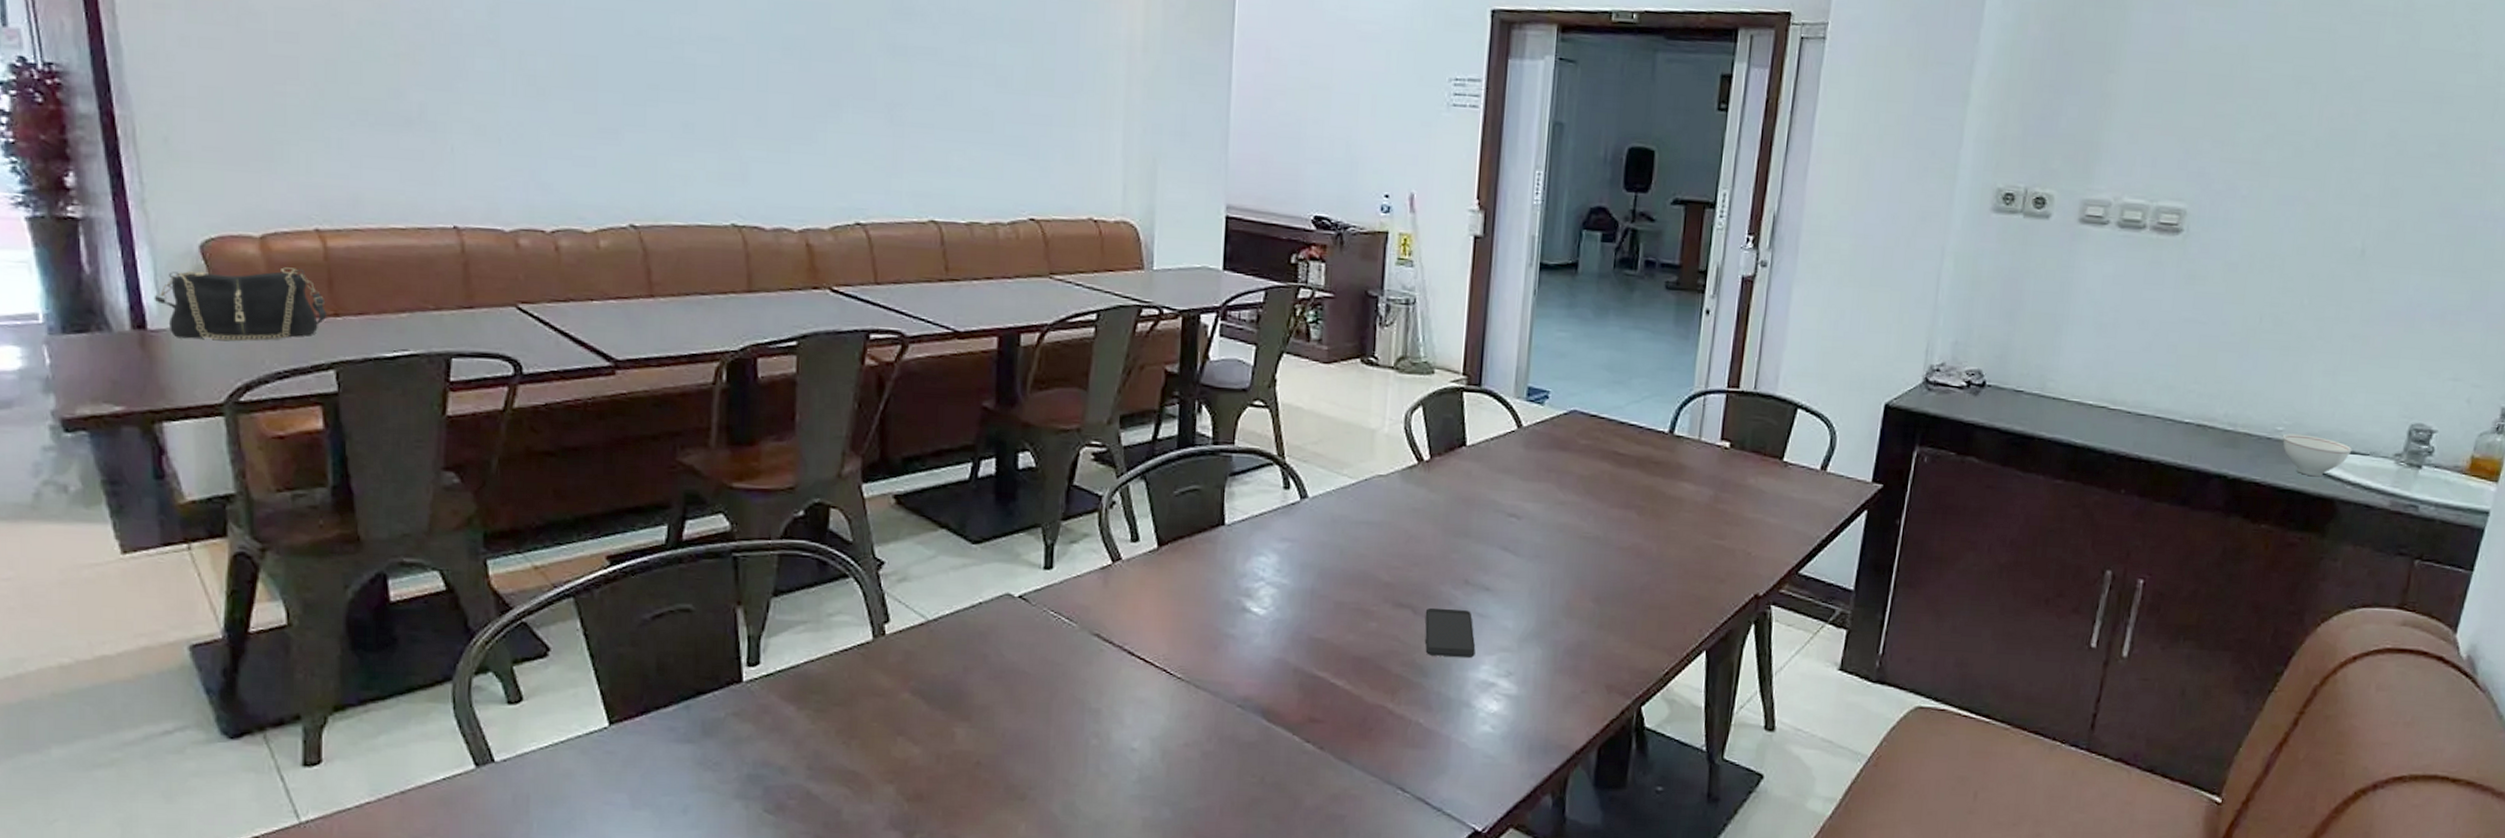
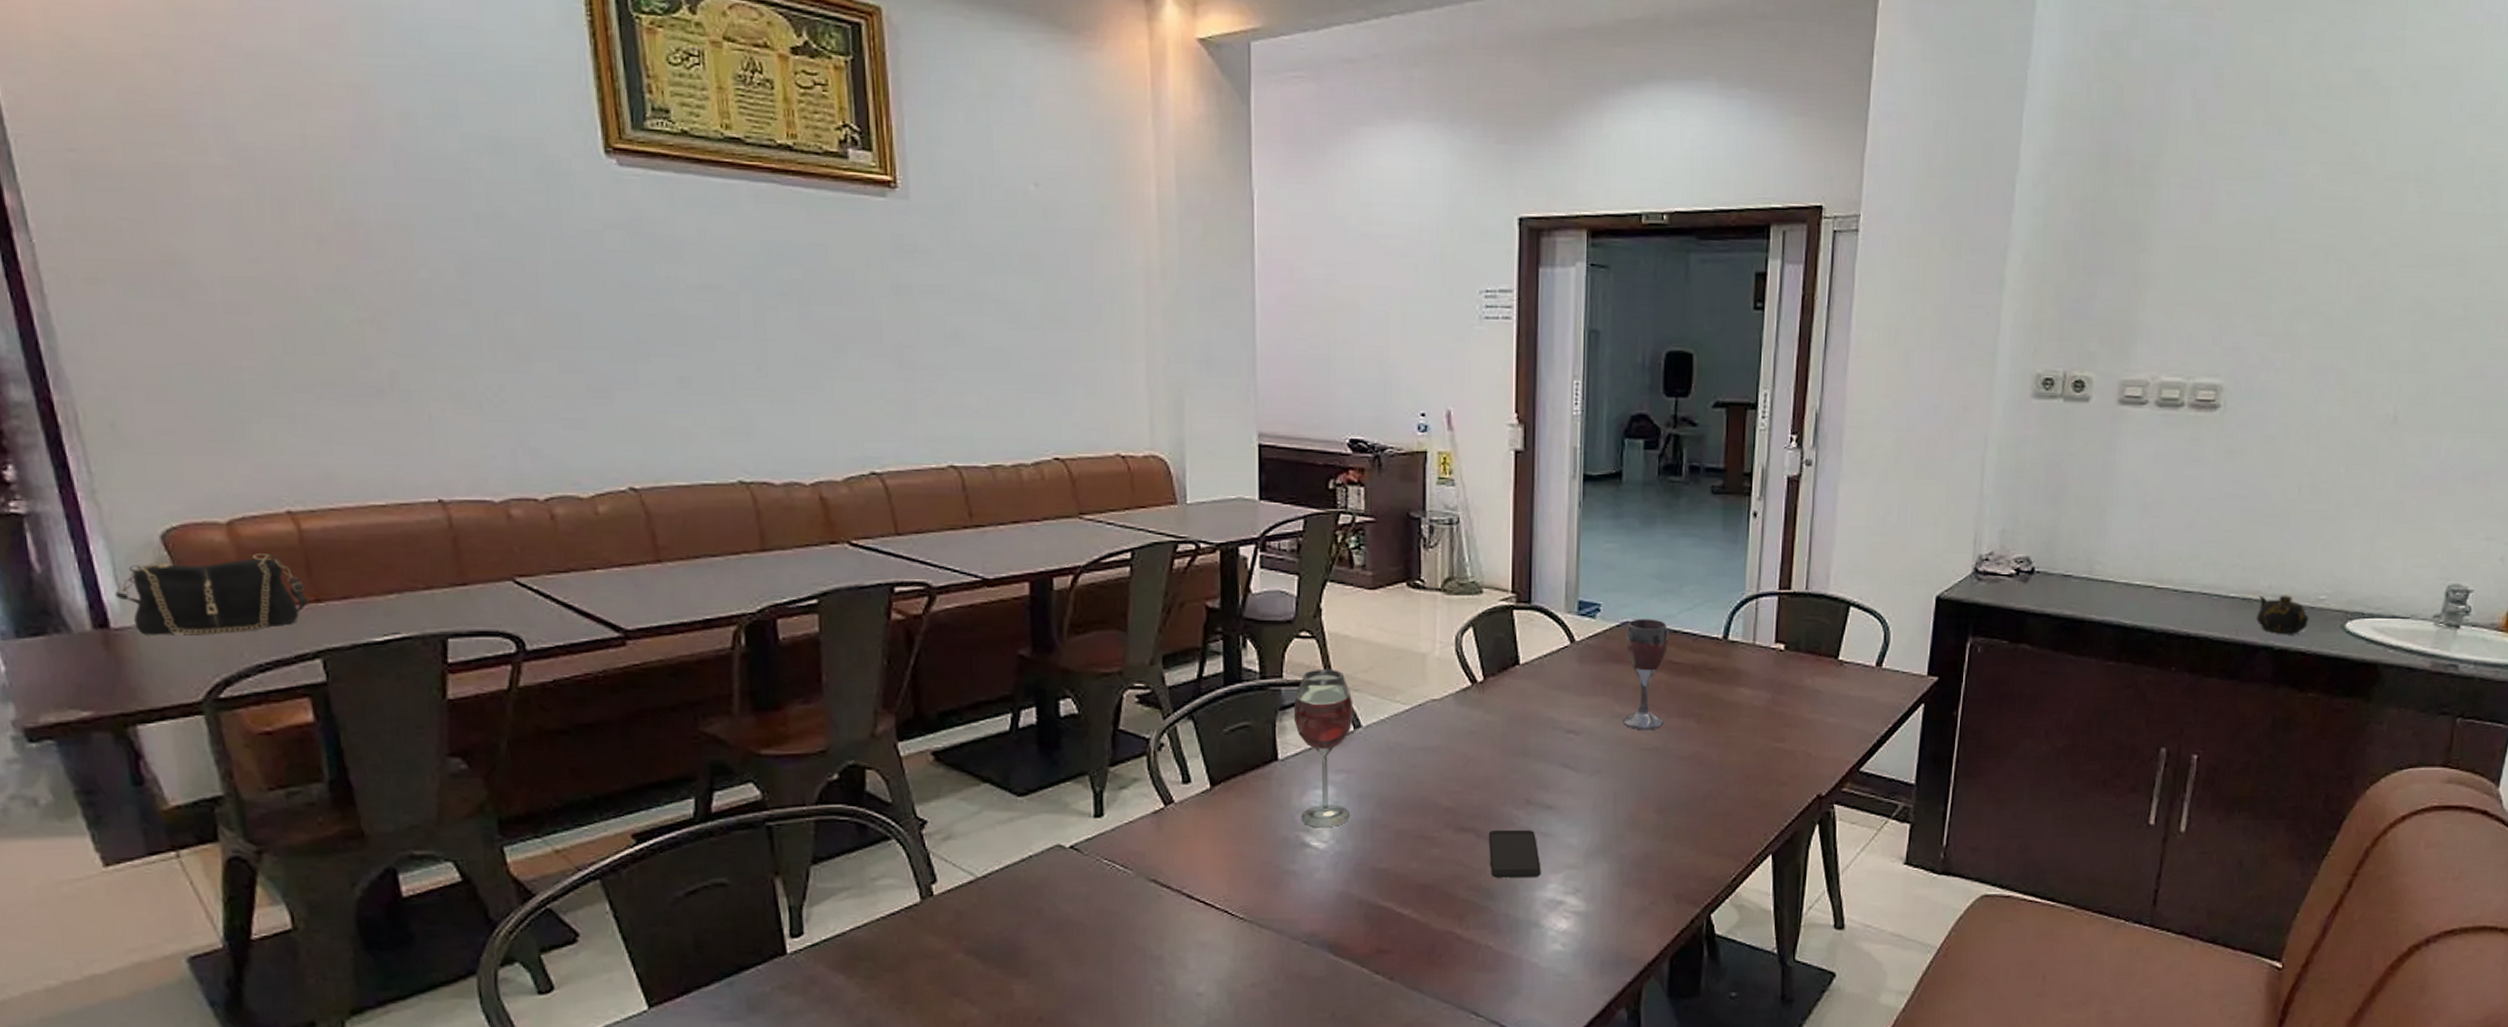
wineglass: none [1242,438,1302,595] -> present [1293,668,1353,828]
cup: none [1565,408,1615,520] -> present [1623,619,1668,731]
teapot: none [2211,423,2265,465] -> present [2257,595,2309,635]
bowl: present [2282,433,2352,477] -> none [2325,602,2393,643]

